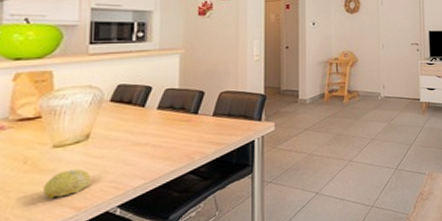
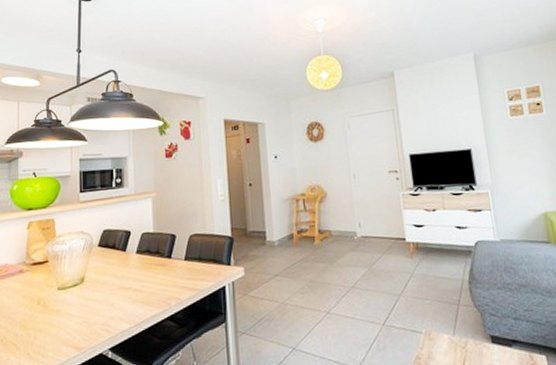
fruit: present [43,169,91,199] -> none [53,311,88,338]

